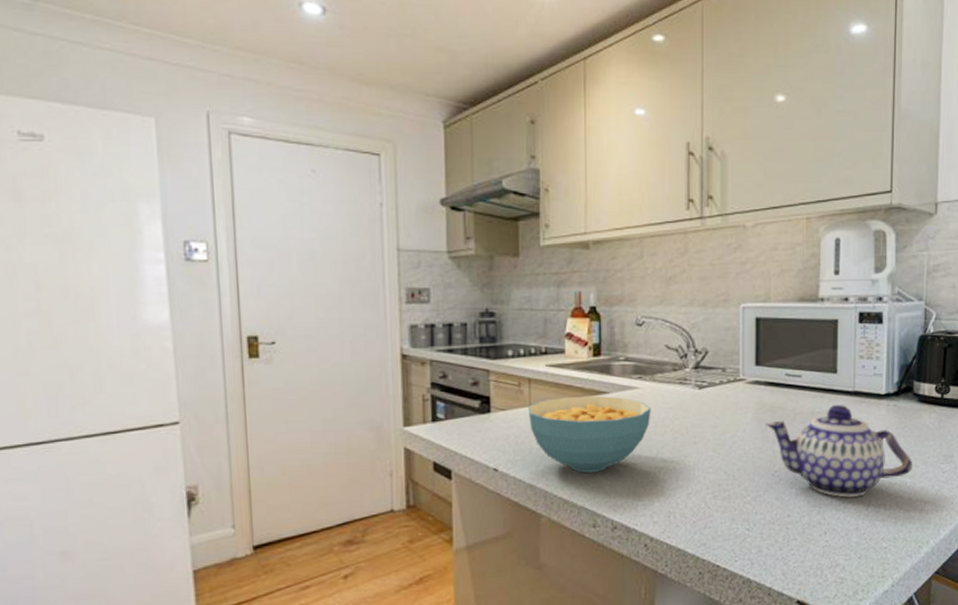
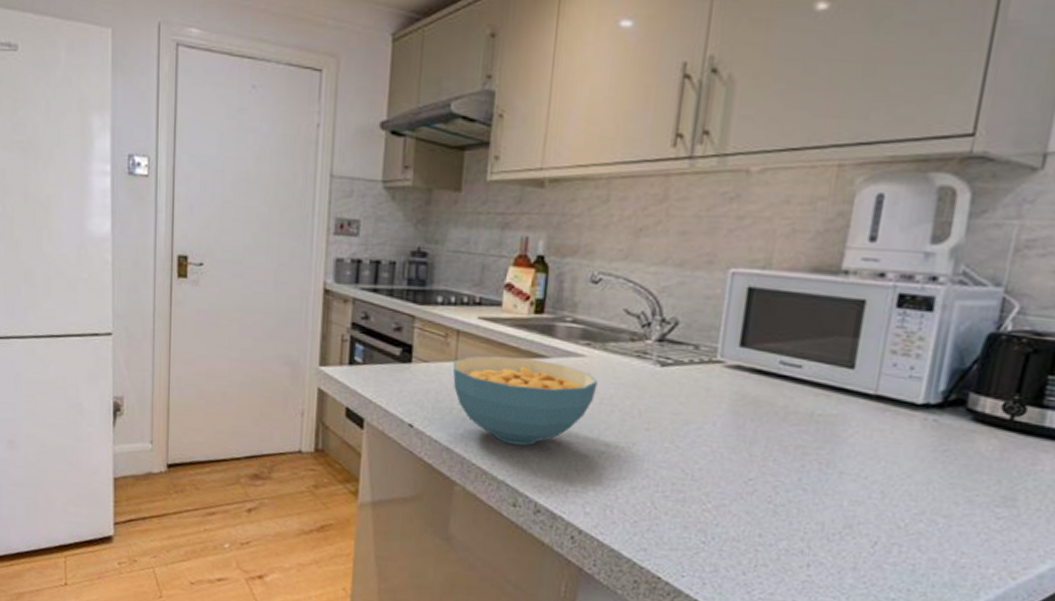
teapot: present [764,404,913,498] -> none [742,407,952,529]

